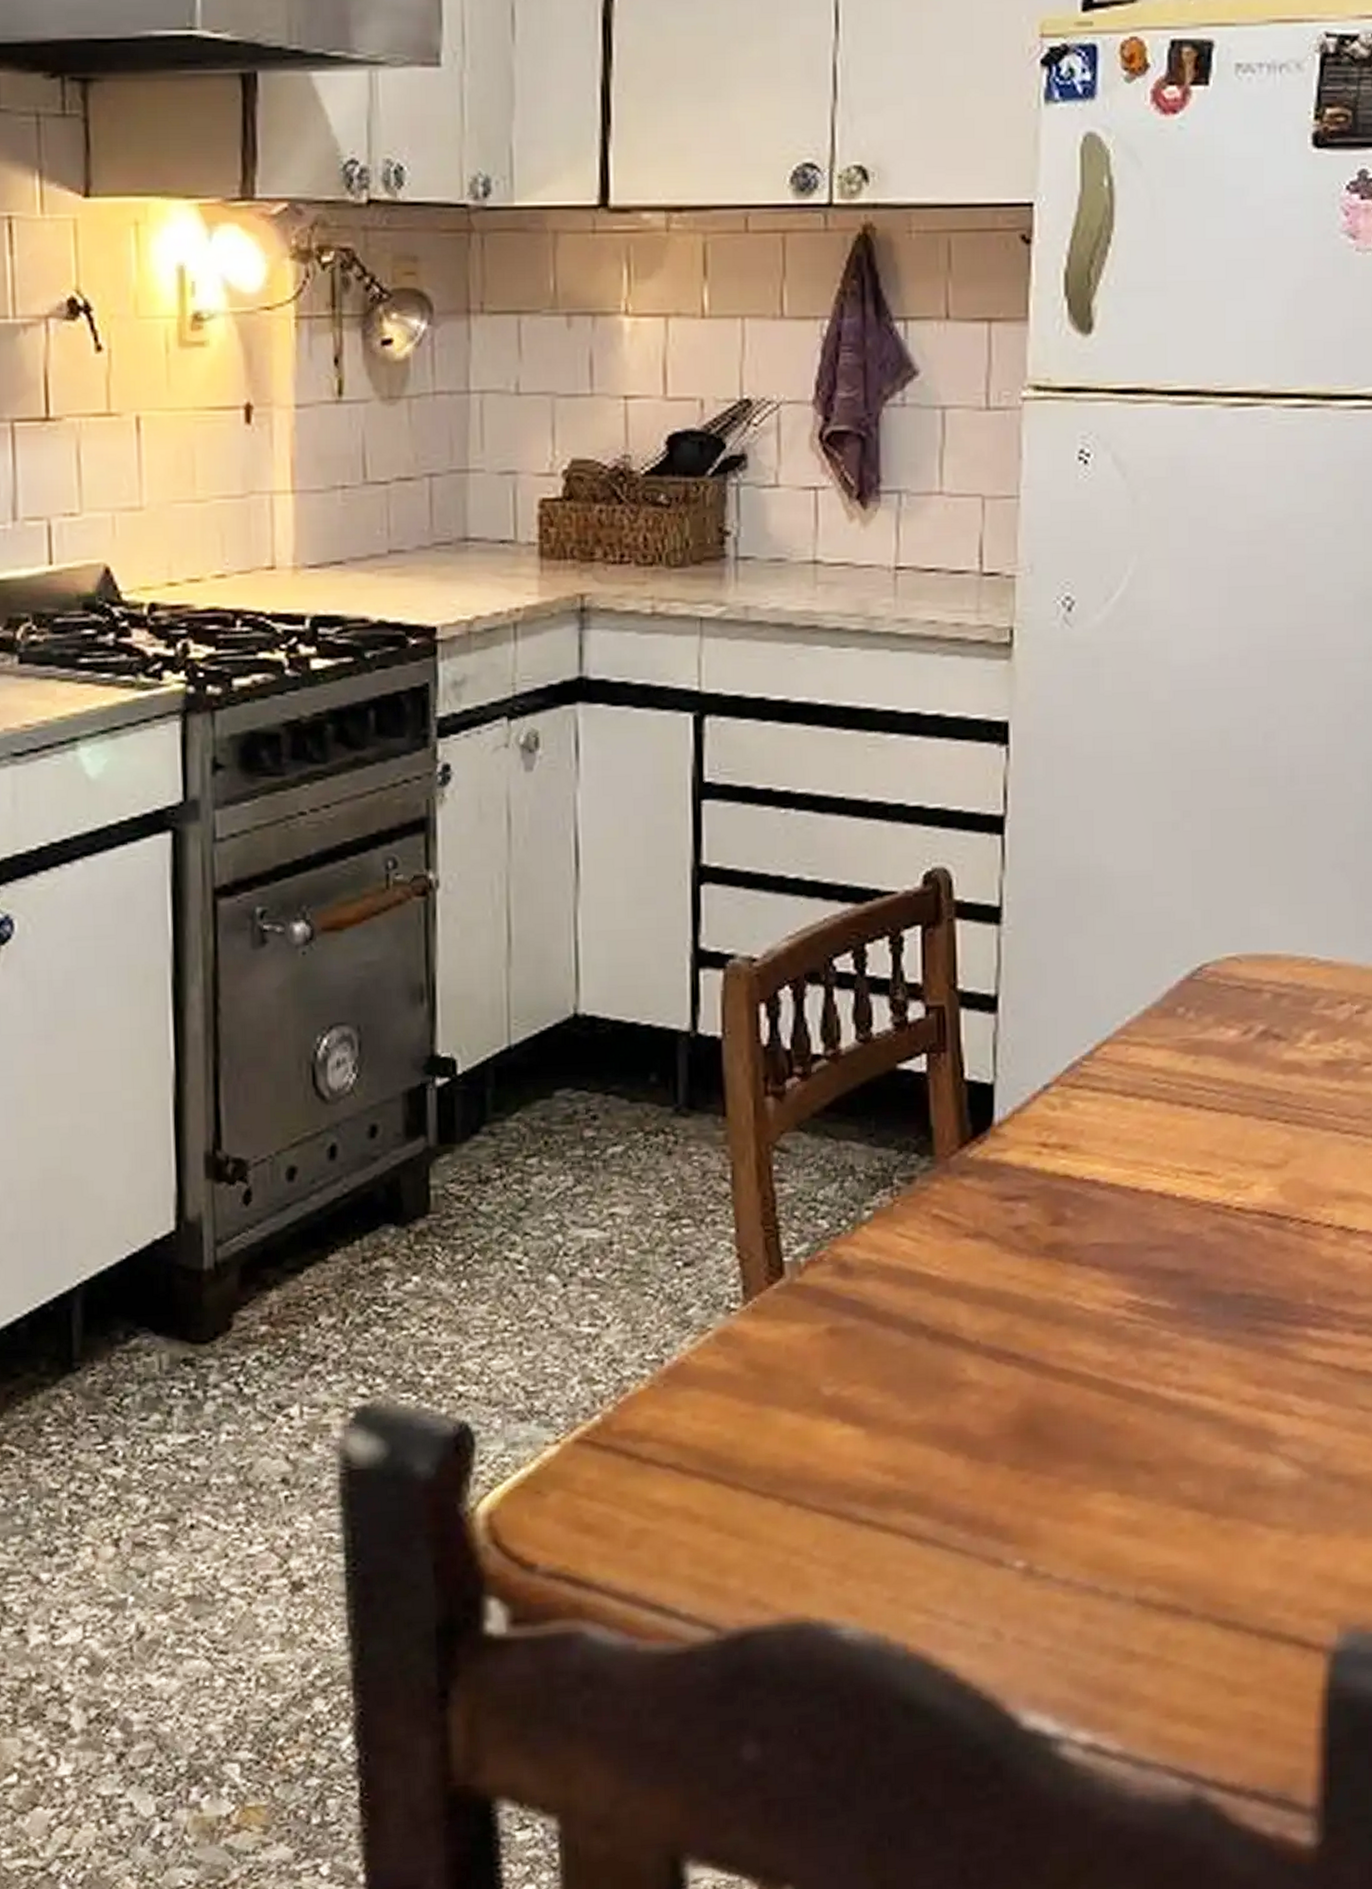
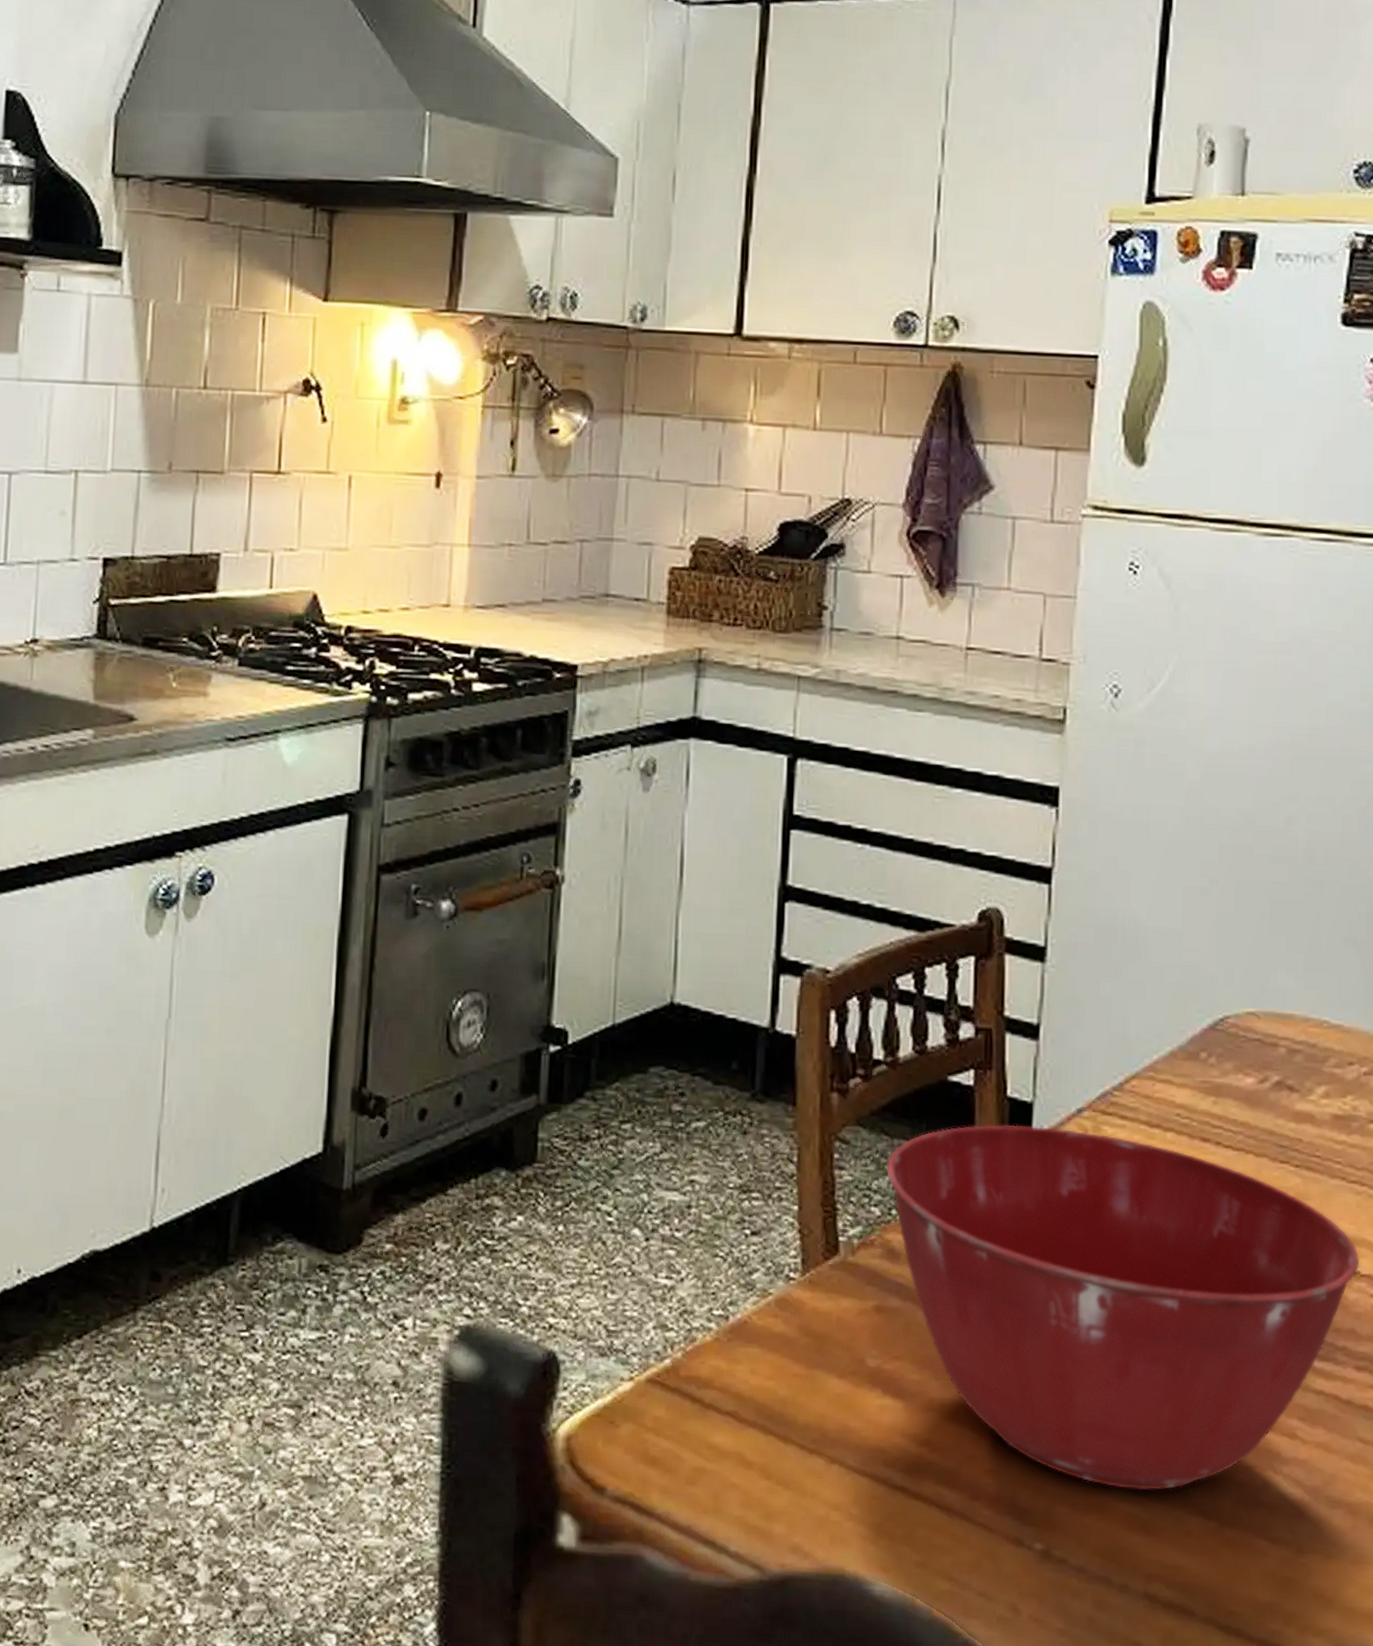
mixing bowl: none [832,1109,1357,1492] -> present [886,1124,1360,1491]

